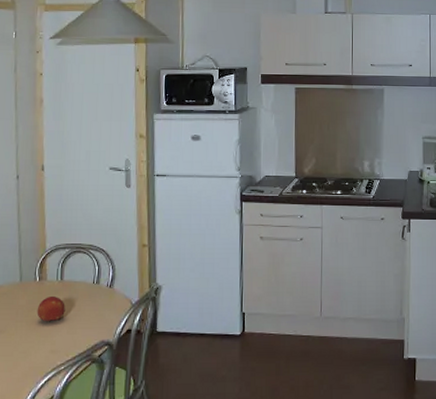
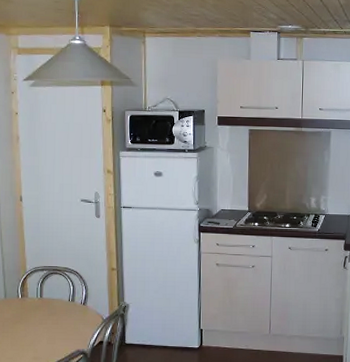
fruit: present [37,295,65,322] -> none [20,311,45,333]

